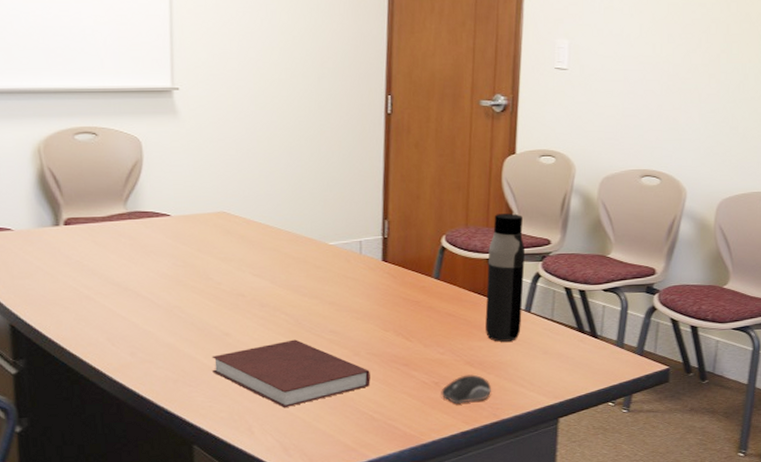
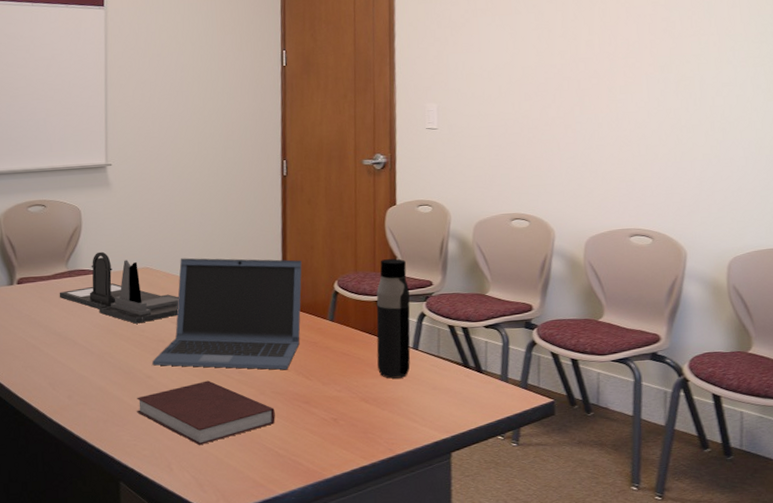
desk organizer: none [116,191,262,275] -> present [59,251,179,324]
laptop: none [230,203,406,330] -> present [152,258,302,370]
computer mouse: present [441,374,491,404] -> none [339,410,386,439]

